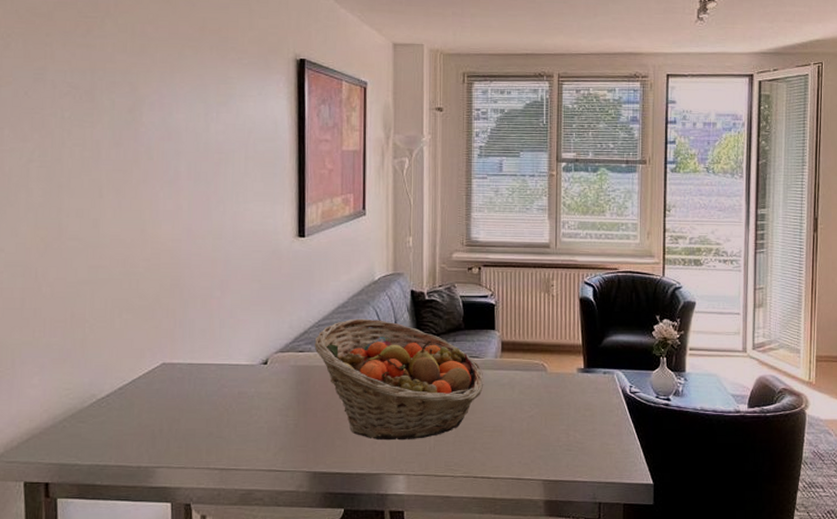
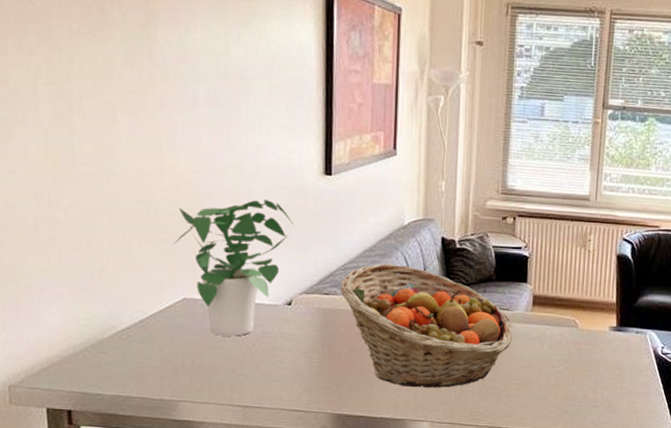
potted plant: none [154,264,270,398] -> present [173,200,294,336]

